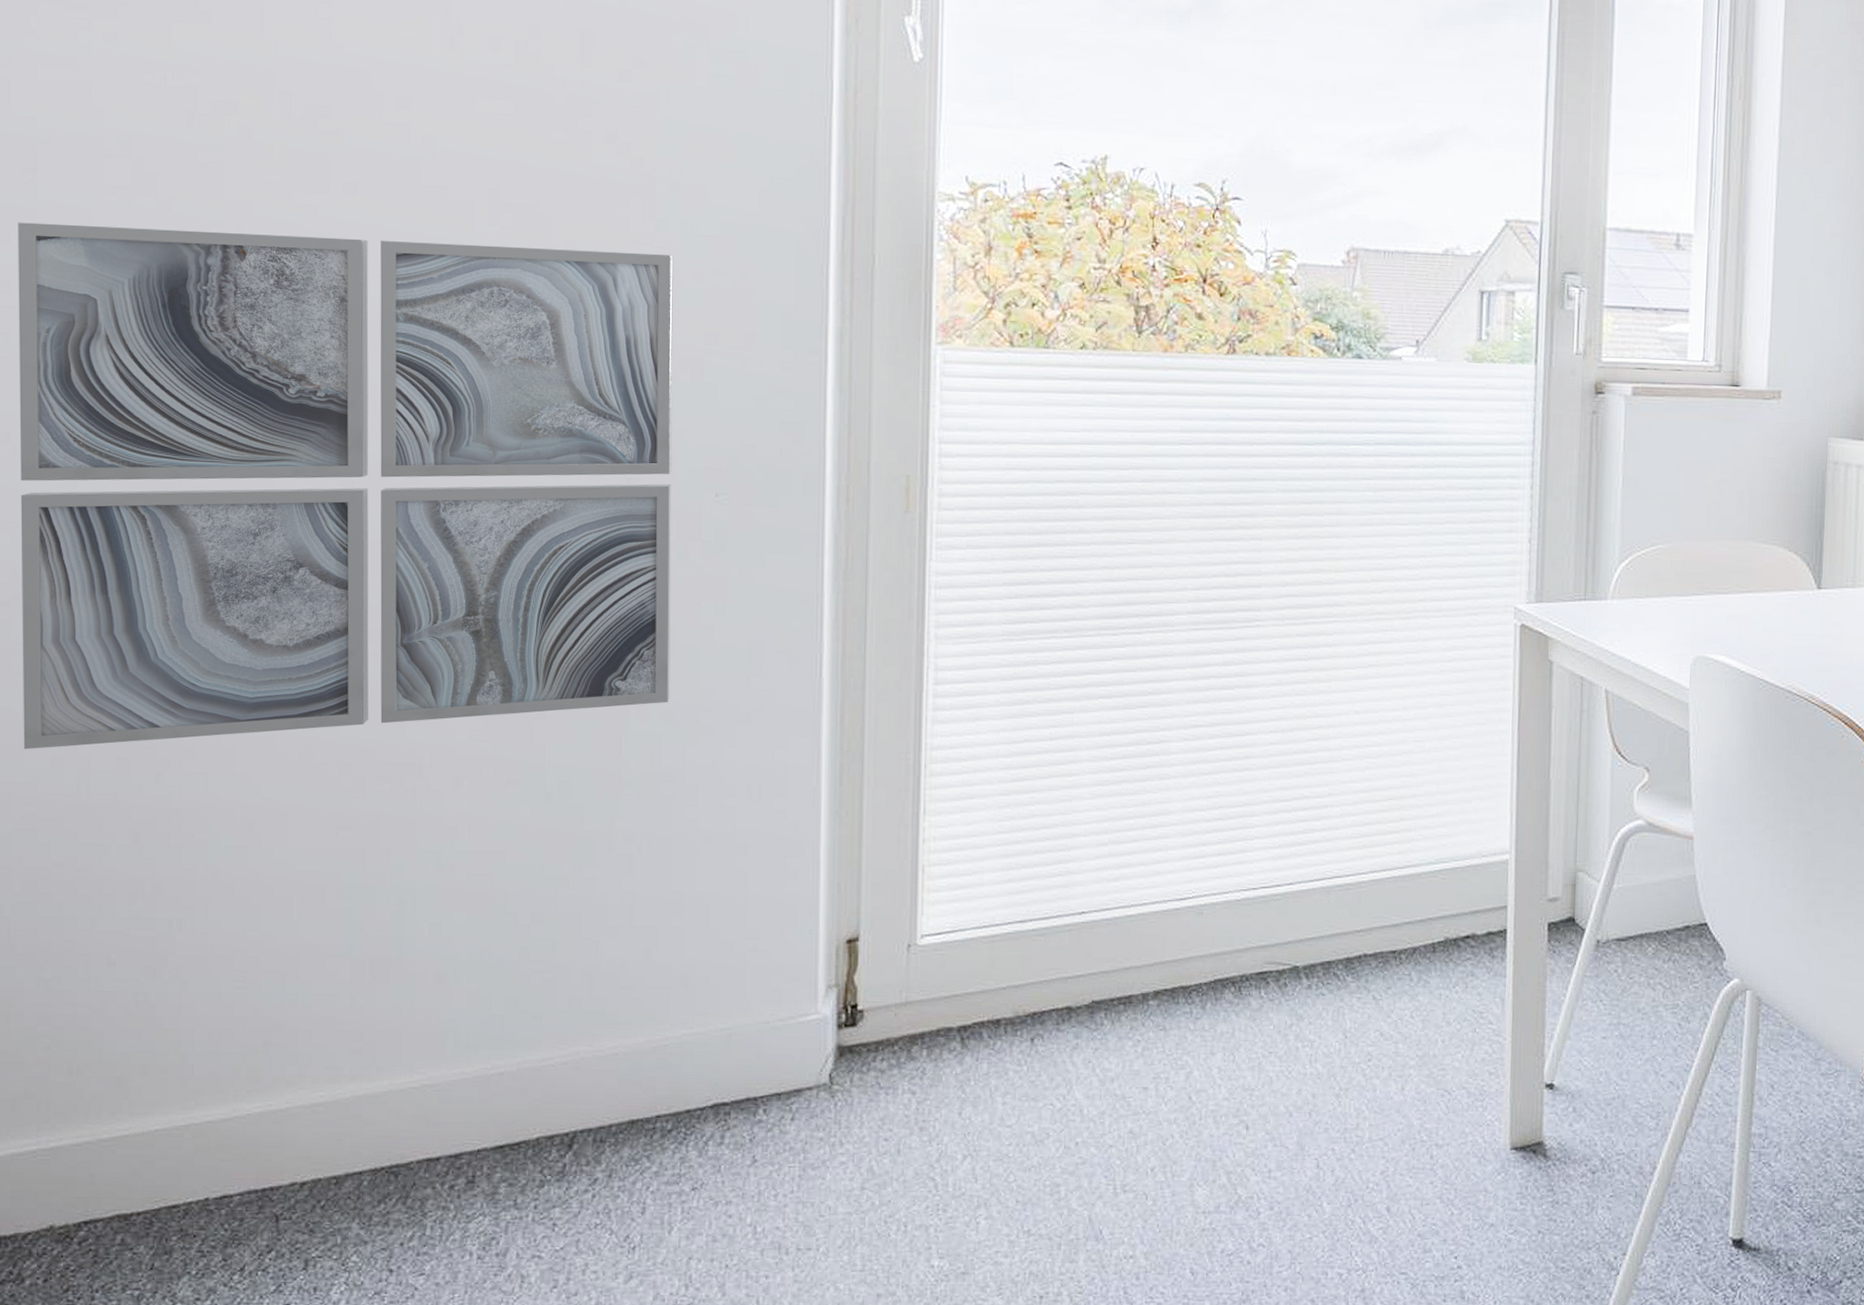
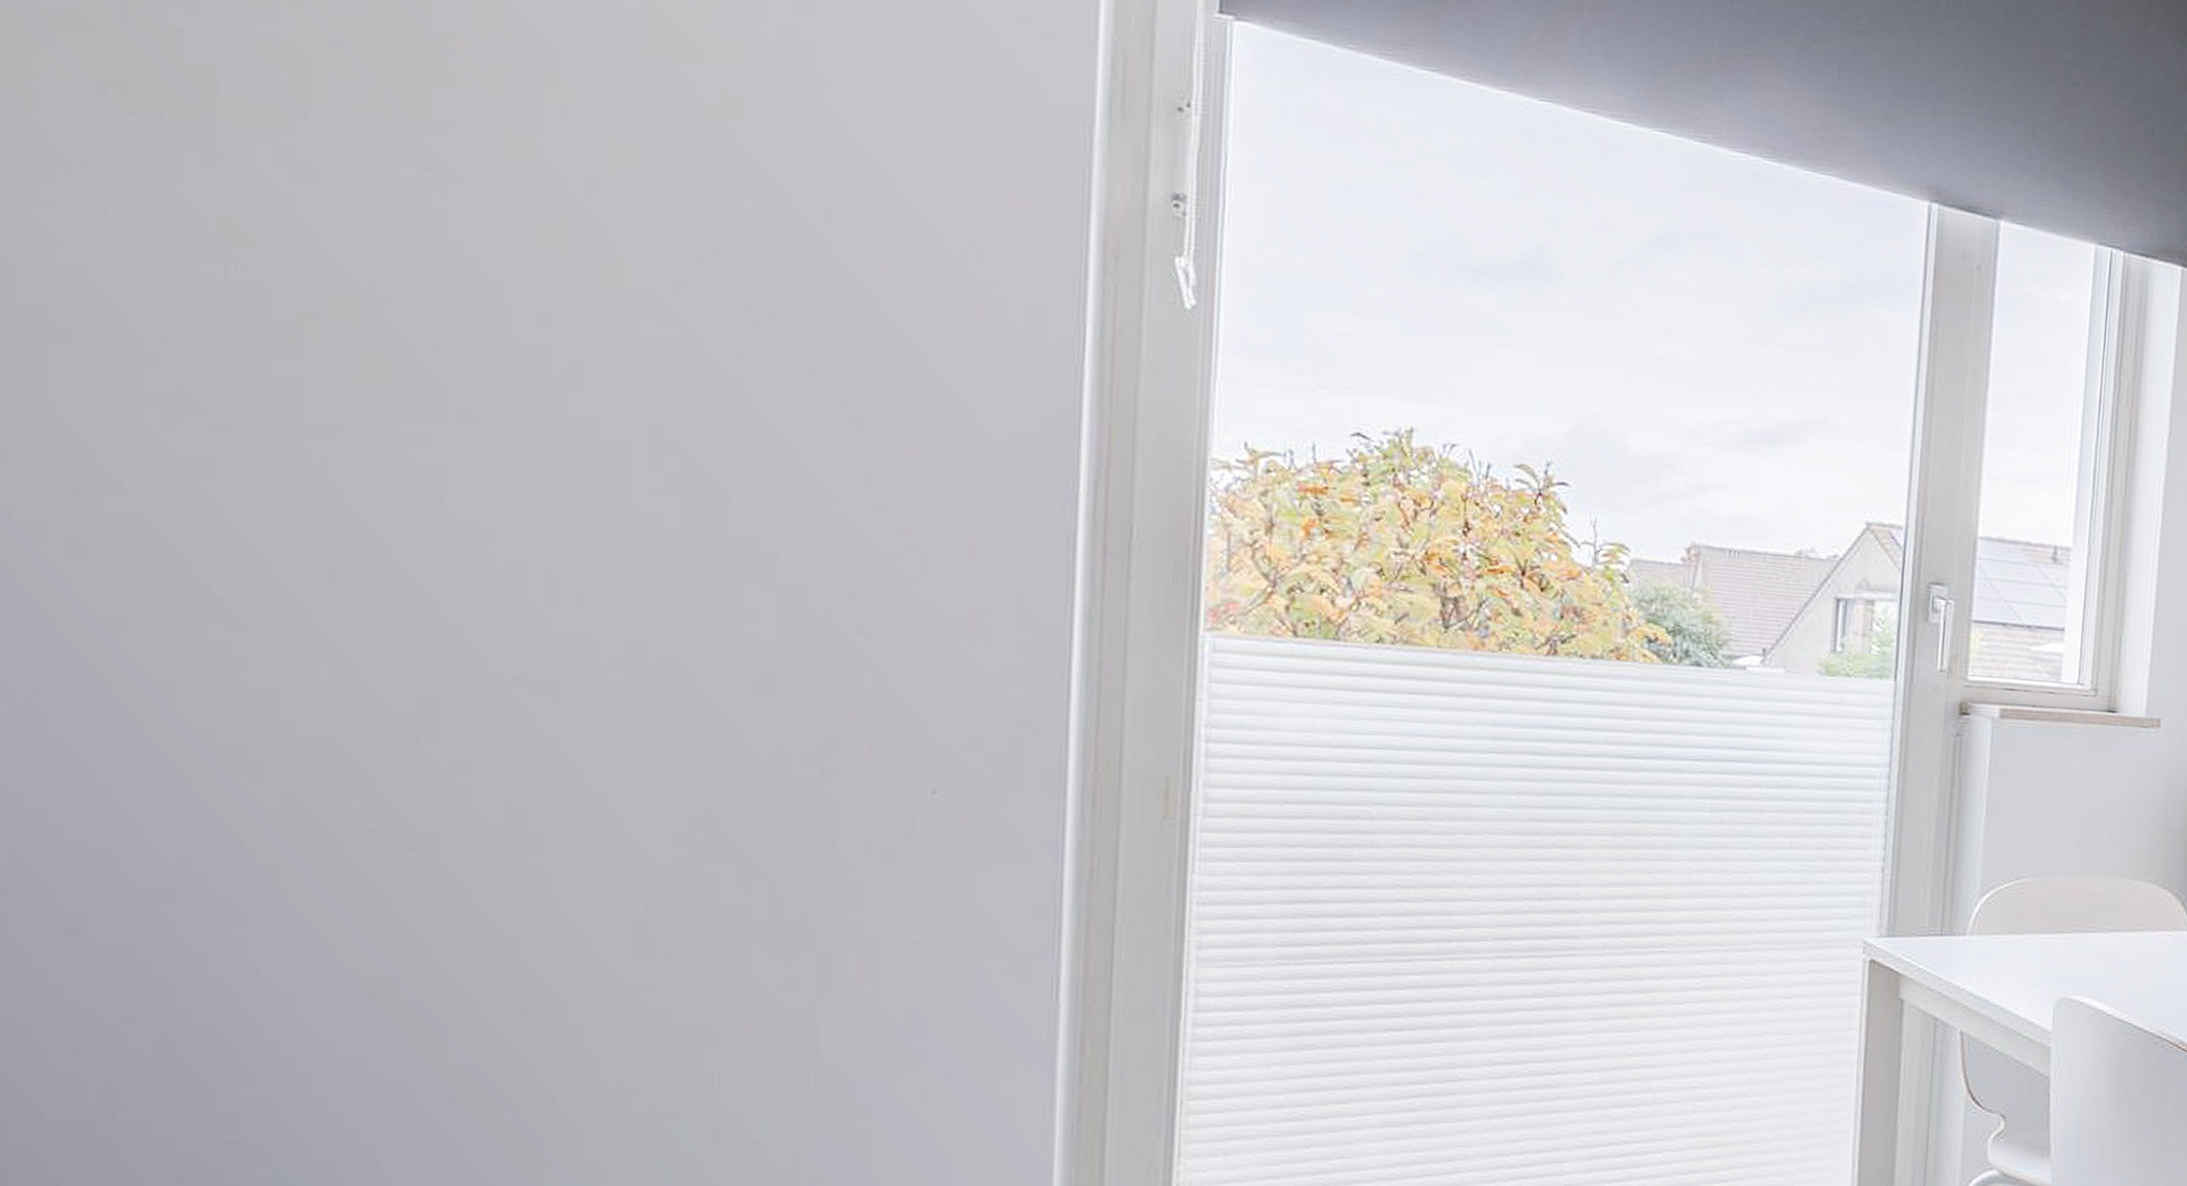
wall art: present [18,222,674,750] -> none [22,434,885,1069]

